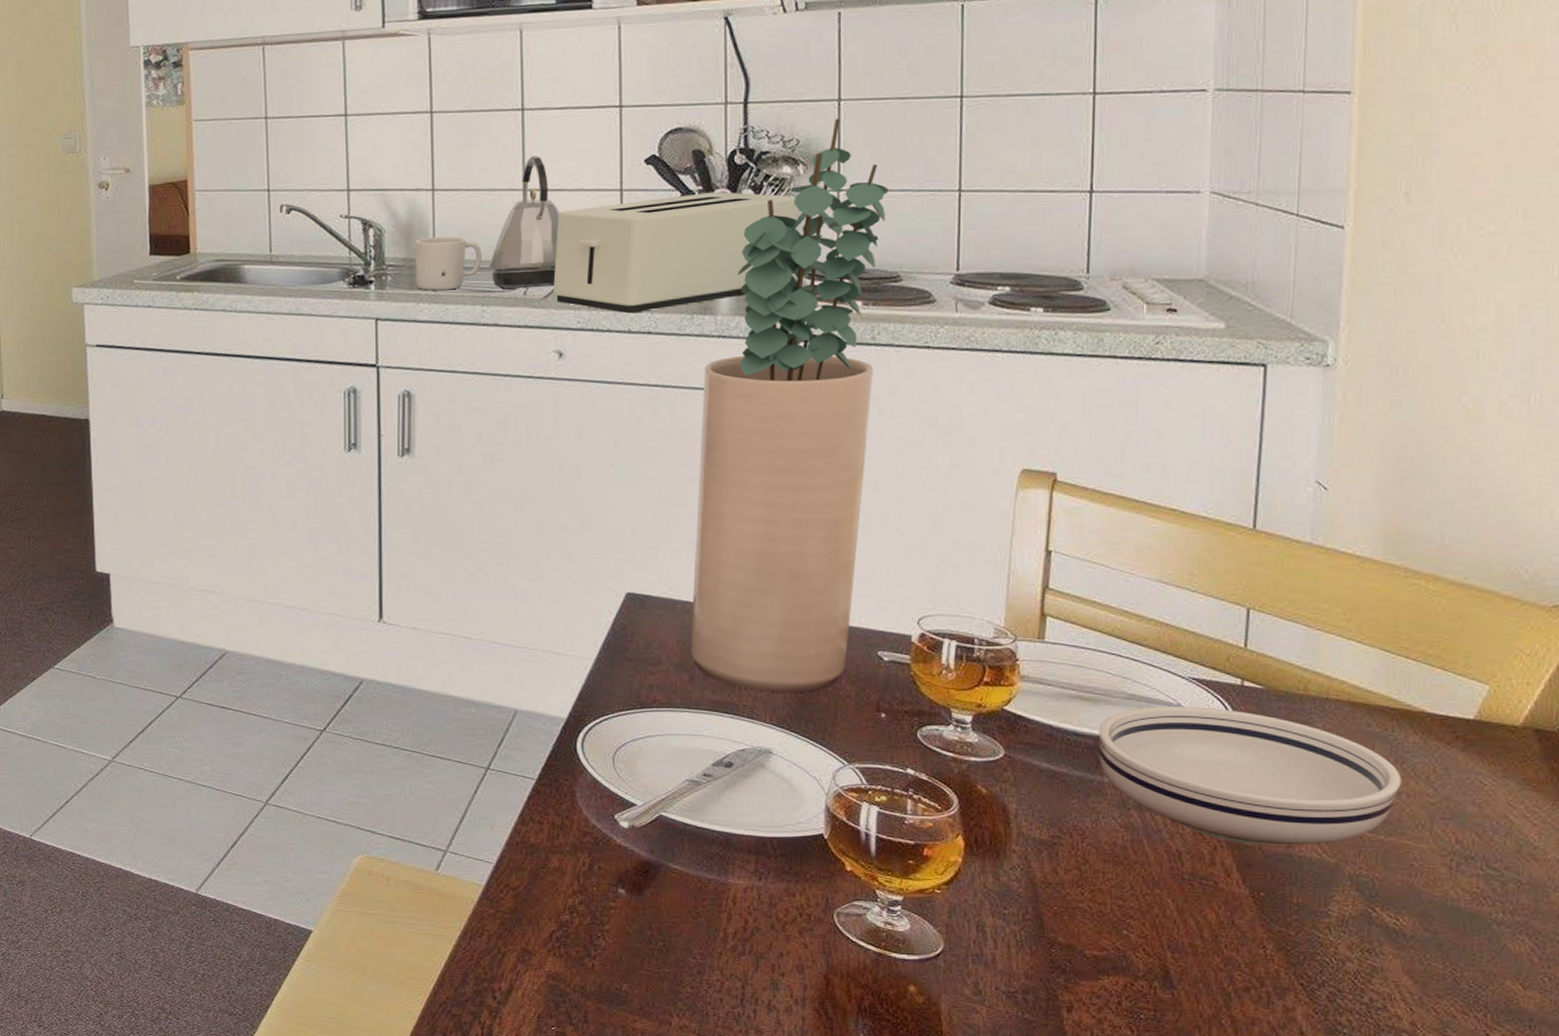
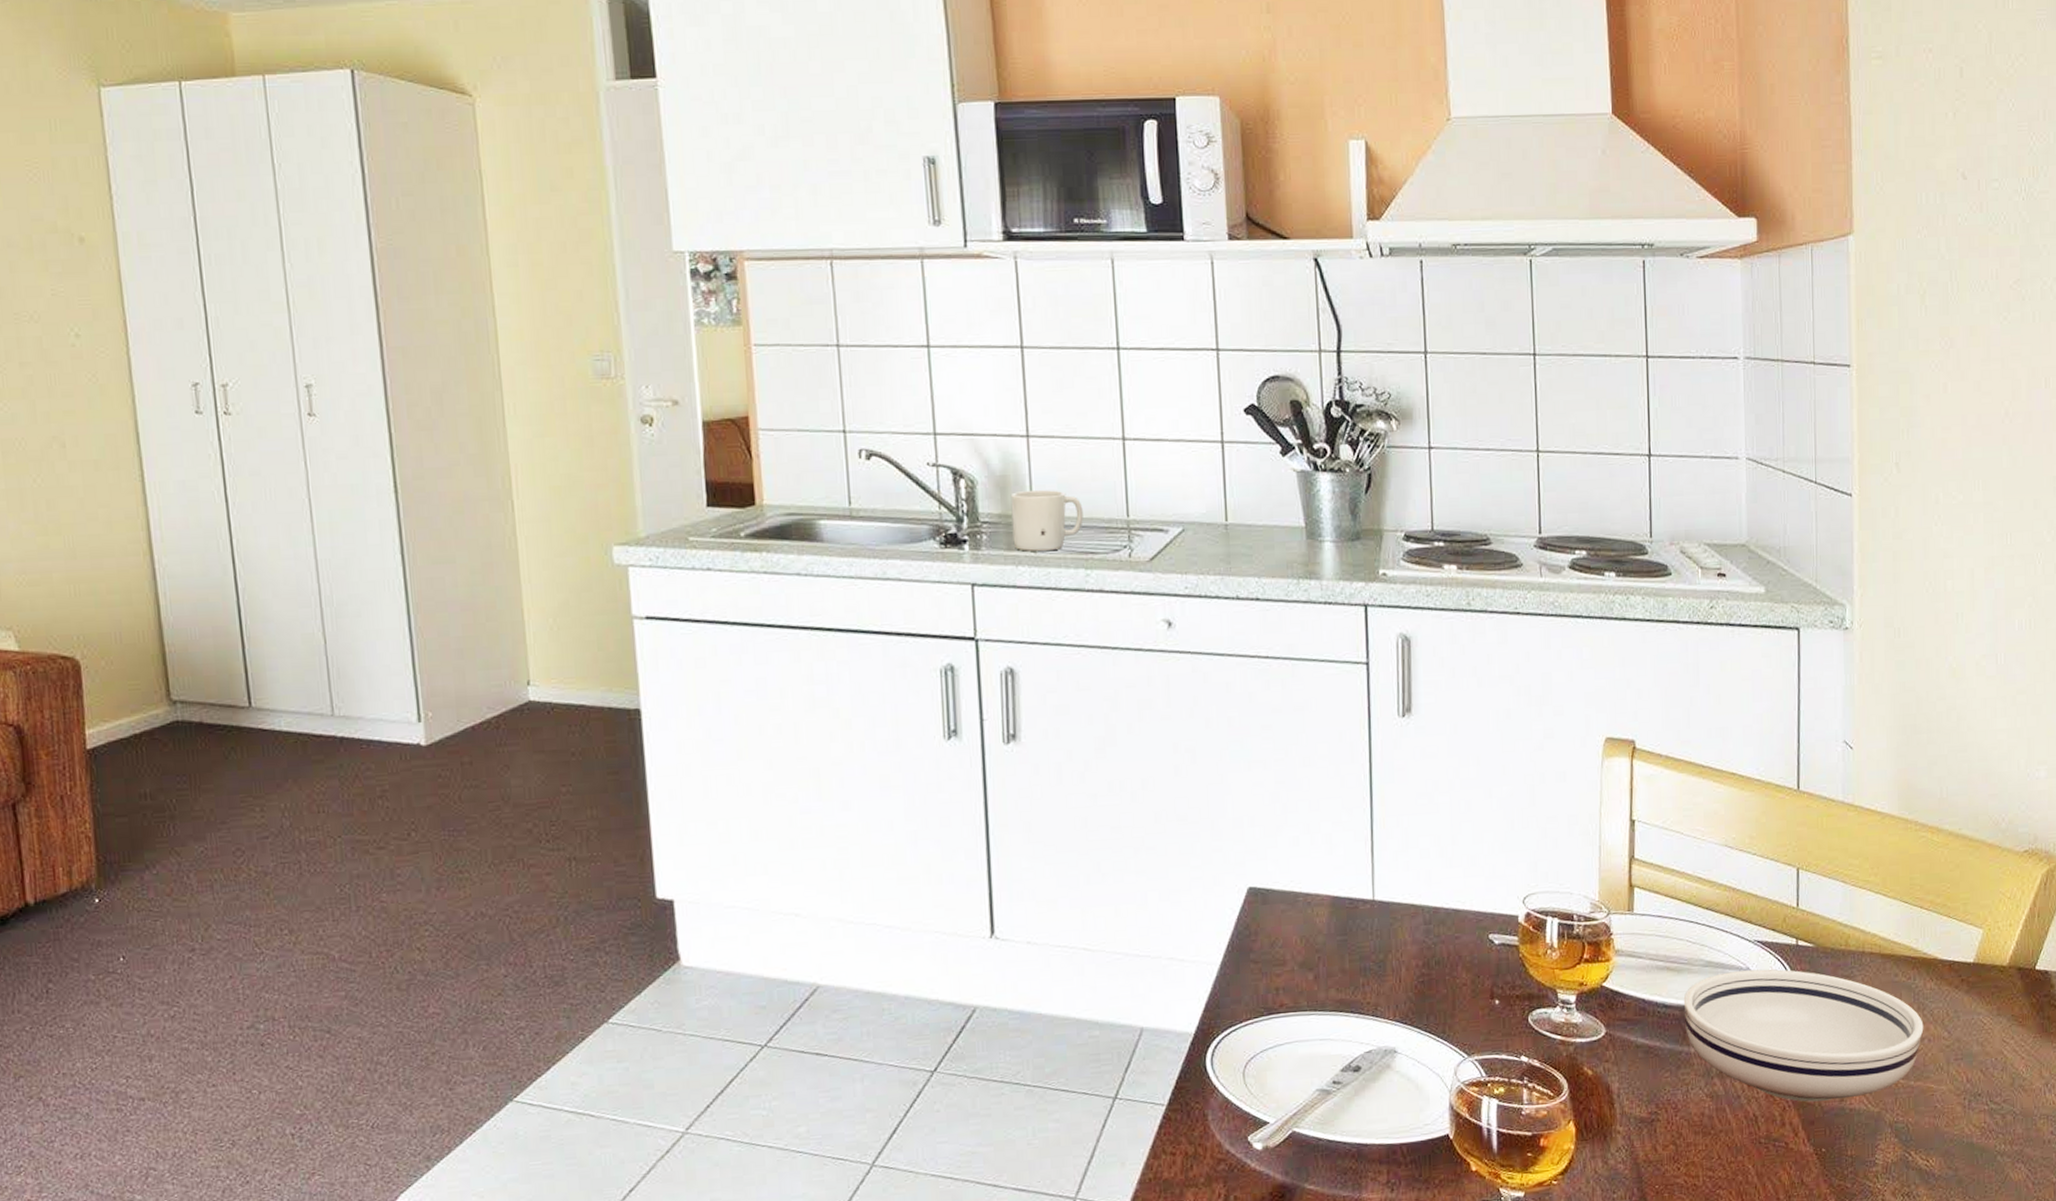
kettle: present [489,156,560,289] -> none [1091,401,1162,551]
toaster: present [553,191,799,314] -> none [1158,446,1394,578]
vase: present [690,118,889,693] -> none [1312,371,1475,987]

